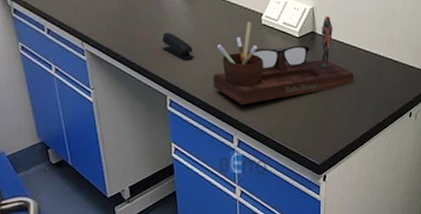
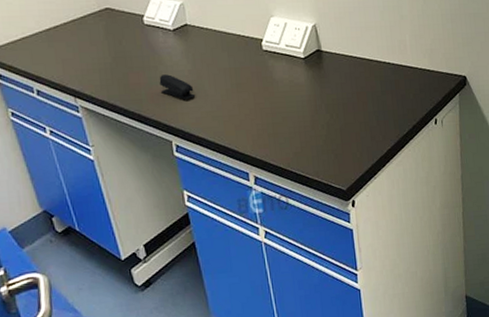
desk organizer: present [213,16,354,105] -> none [218,31,369,138]

